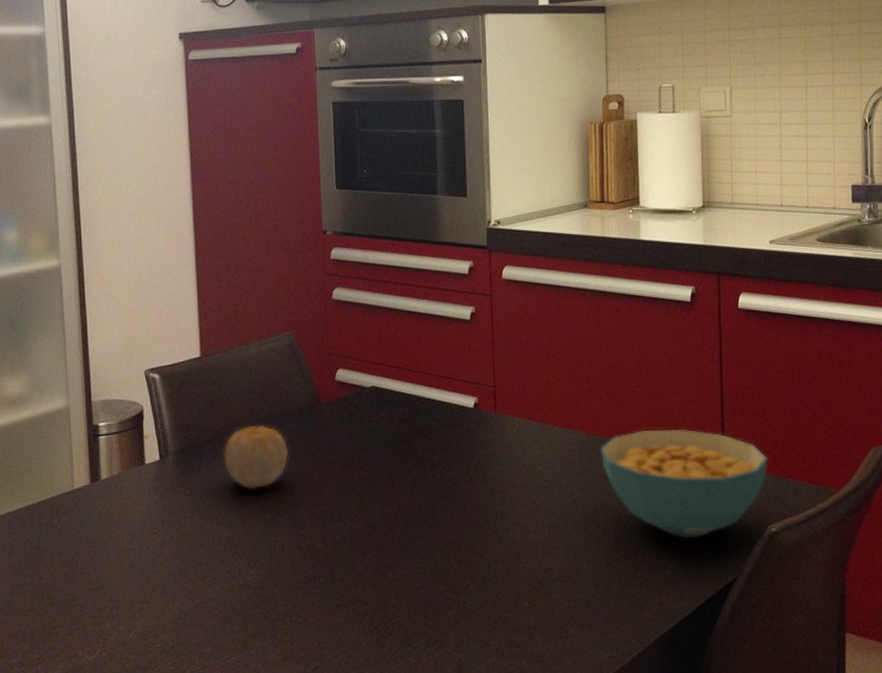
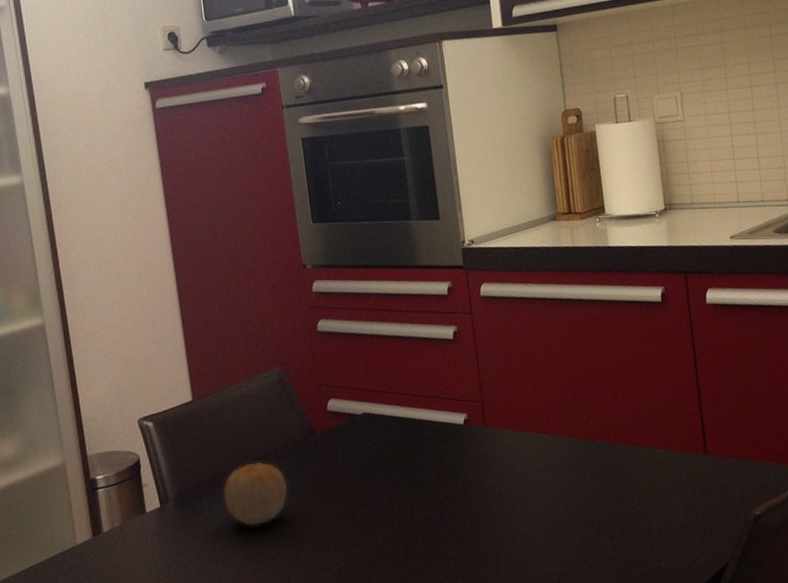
cereal bowl: present [601,428,768,539] -> none [589,424,748,530]

